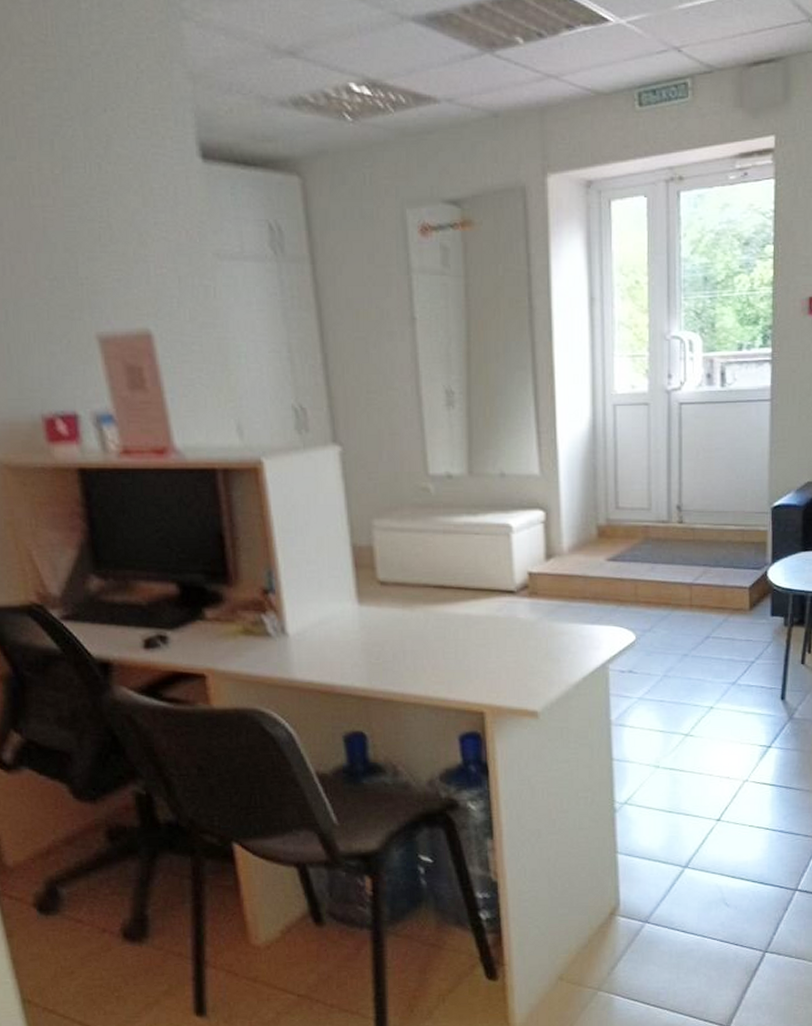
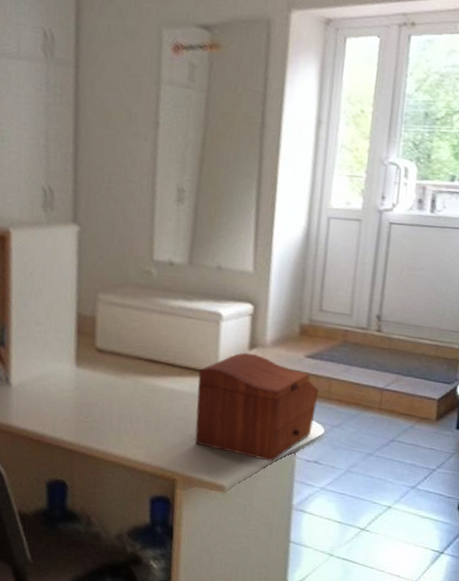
sewing box: none [495,564,625,678] -> present [195,352,319,462]

